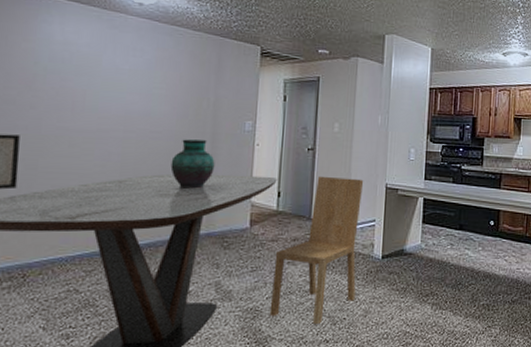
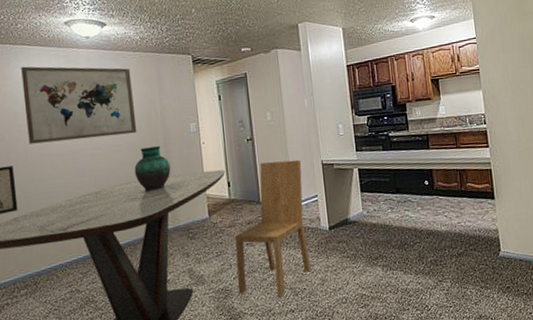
wall art: none [45,22,186,122] -> present [21,66,137,144]

